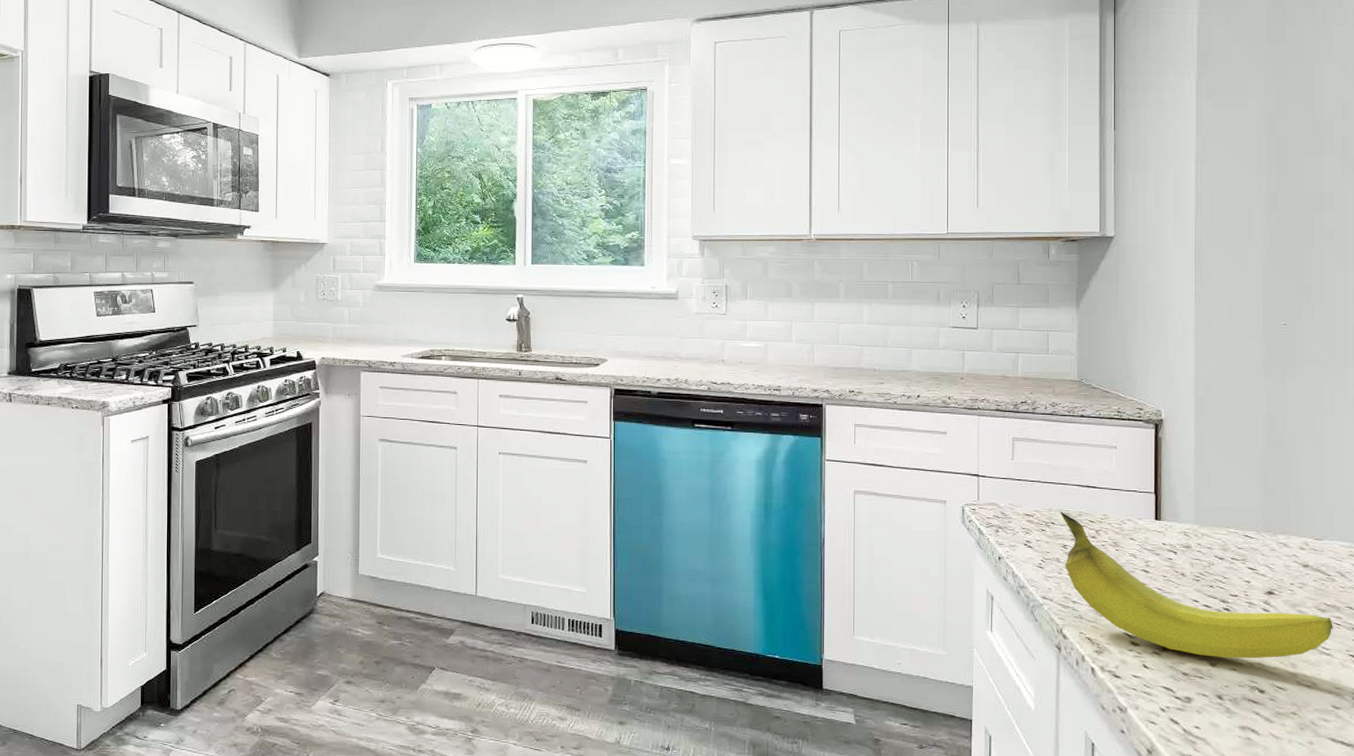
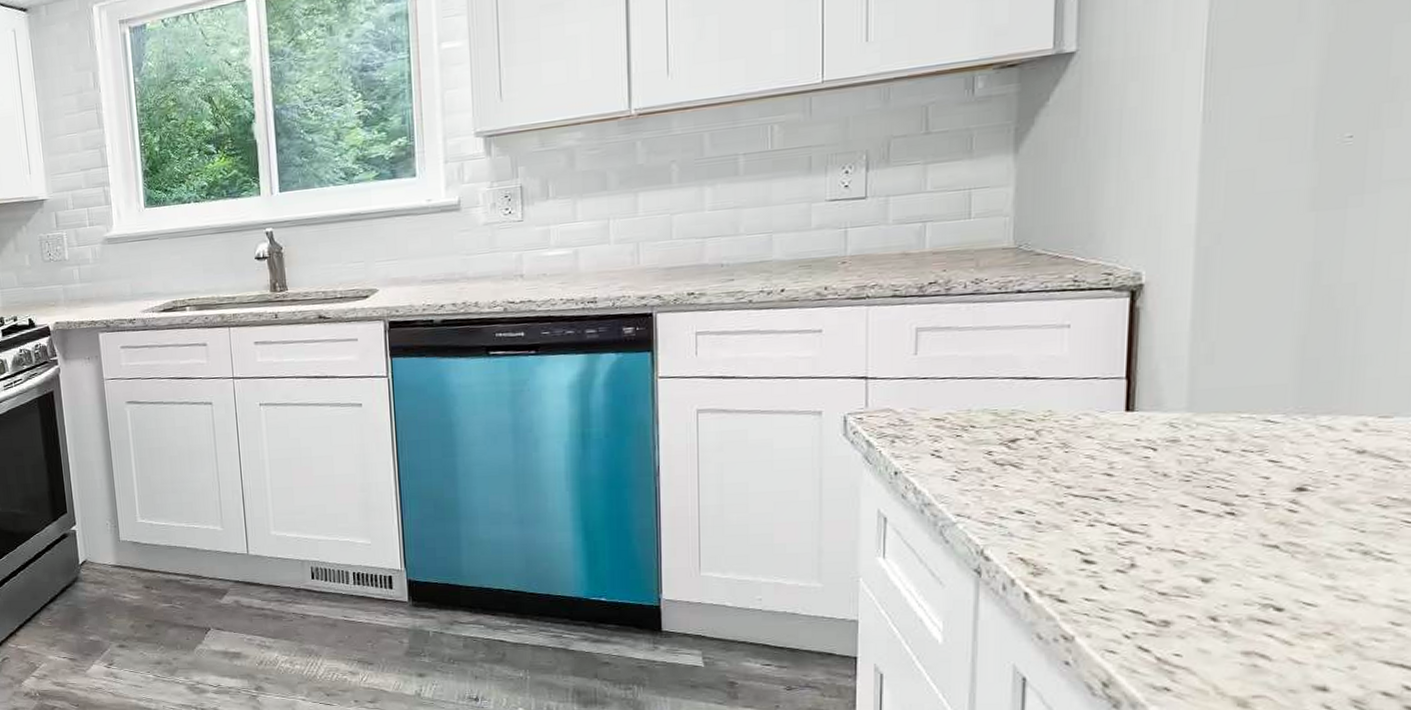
fruit: present [1060,511,1333,659] -> none [984,411,1400,573]

